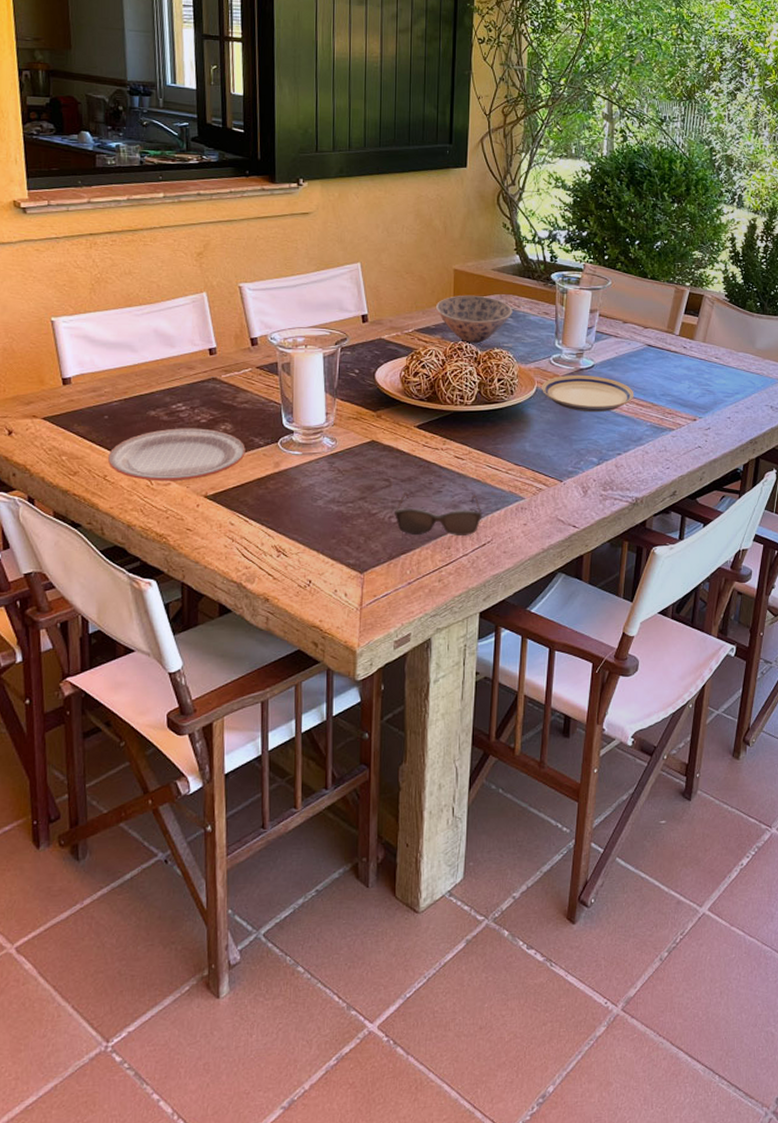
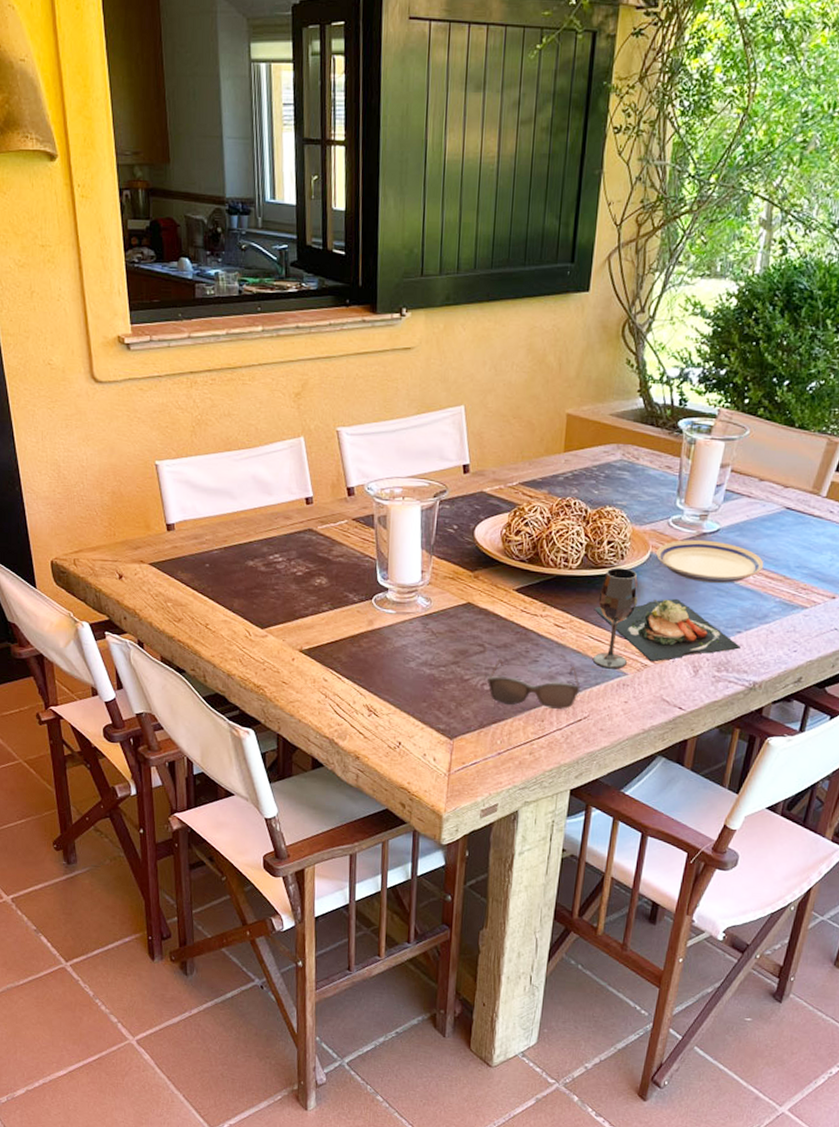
plate: present [108,428,246,481] -> none [210,579,340,634]
bowl: present [436,295,512,344] -> none [544,444,630,501]
food platter: none [489,427,621,485] -> present [593,598,741,661]
wine glass: none [491,402,528,494] -> present [592,567,639,669]

